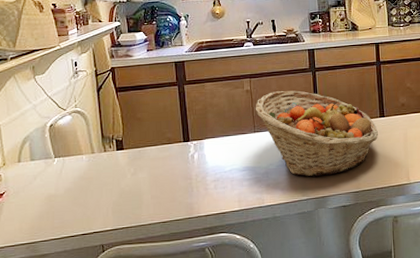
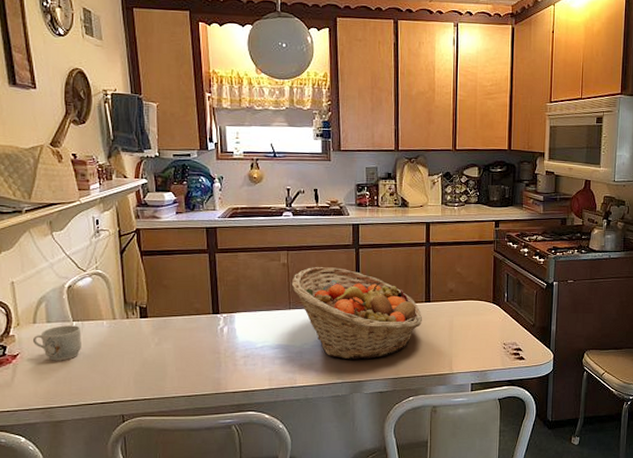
mug: none [17,161,63,197] -> present [32,325,81,361]

